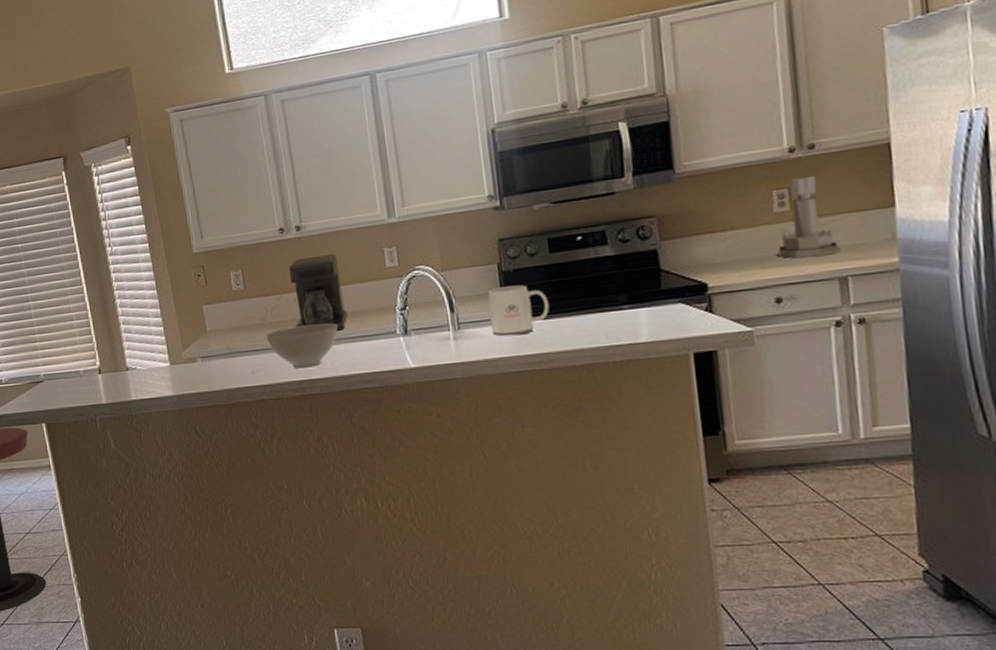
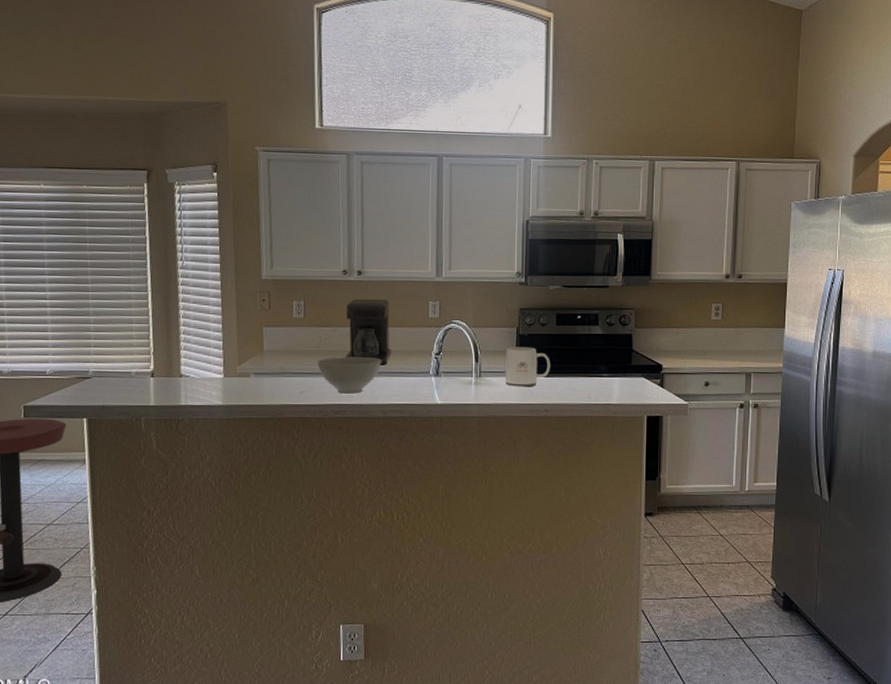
paper towel holder: present [776,175,841,259] -> none [709,296,749,356]

